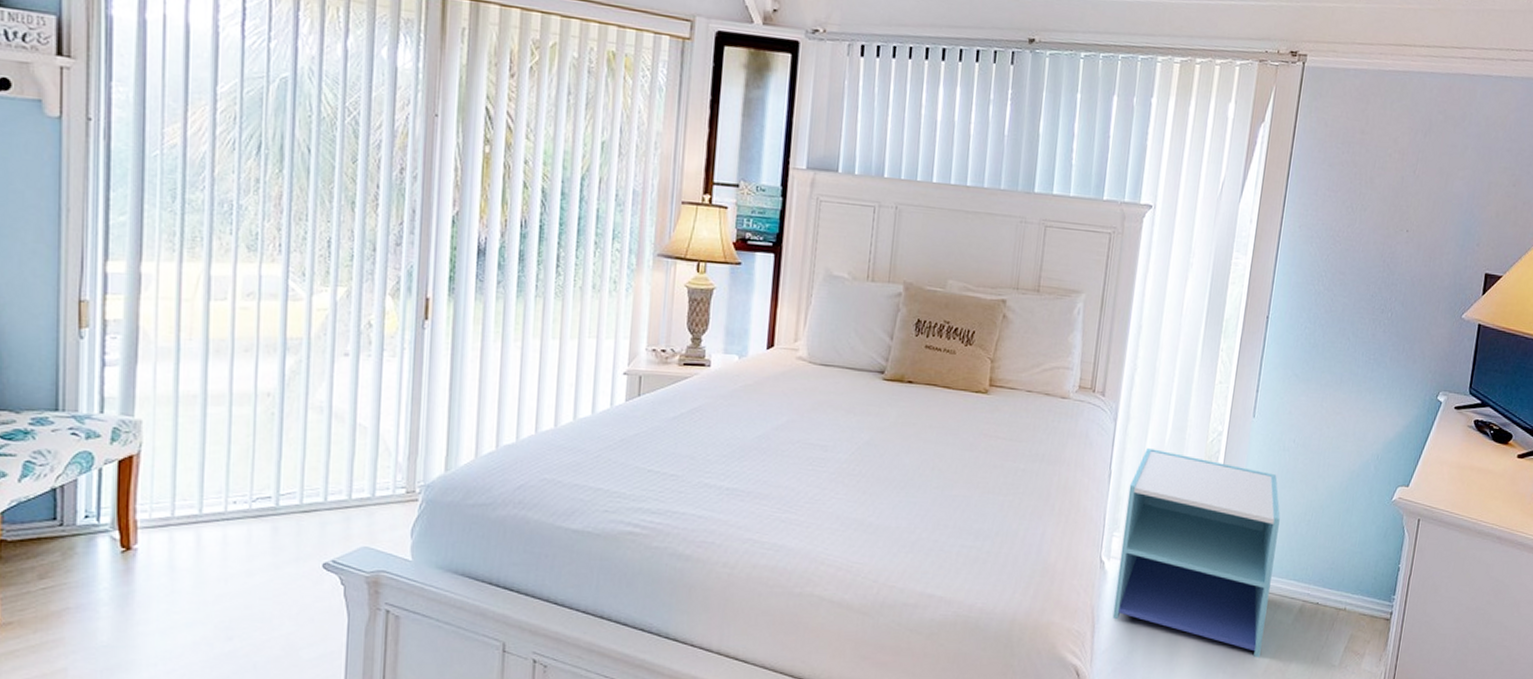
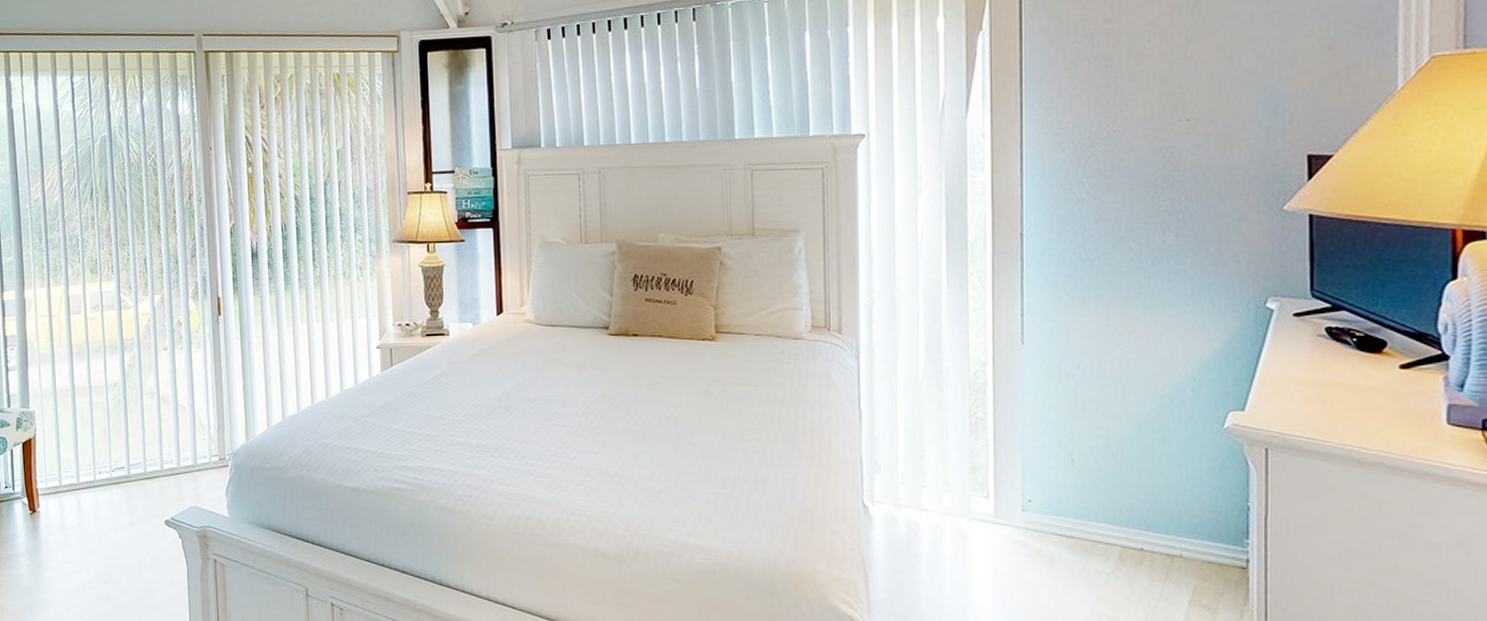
nightstand: present [1112,447,1280,658] -> none [884,384,1076,612]

